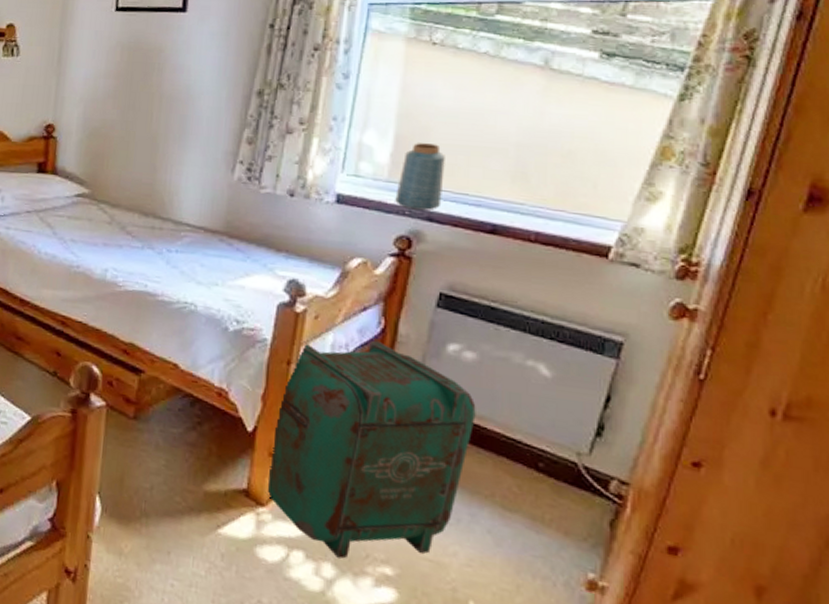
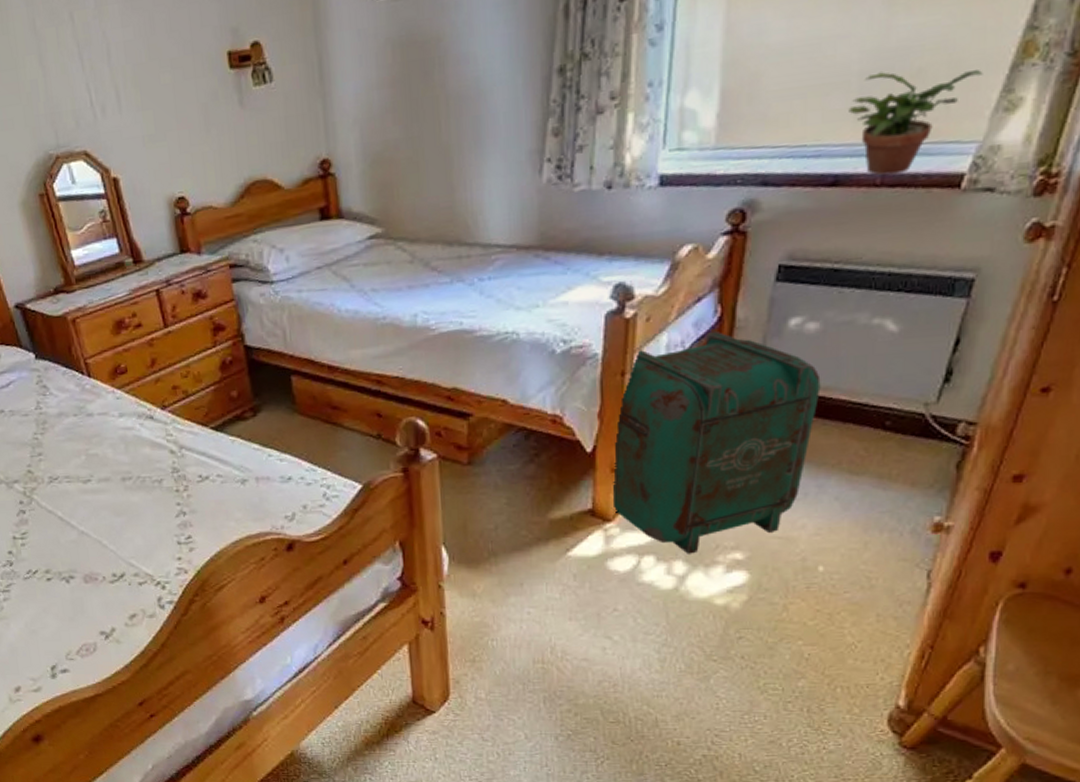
vase: present [395,143,445,211] -> none [725,92,779,177]
potted plant: none [506,147,626,236] -> present [849,68,983,176]

